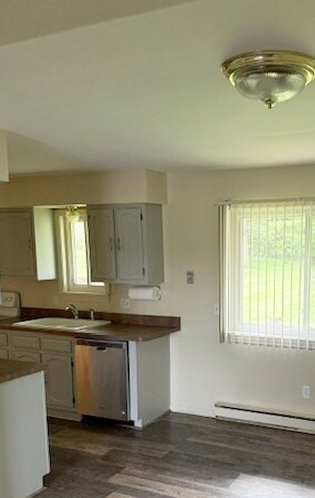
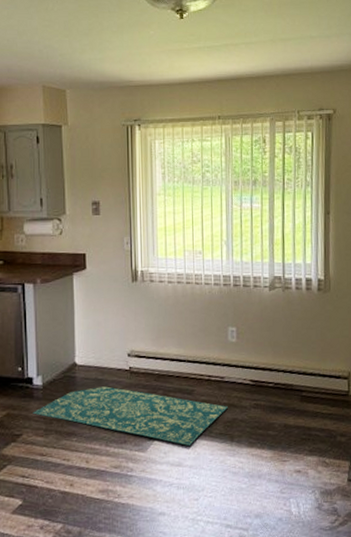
rug: none [134,431,300,486] -> present [32,386,228,447]

